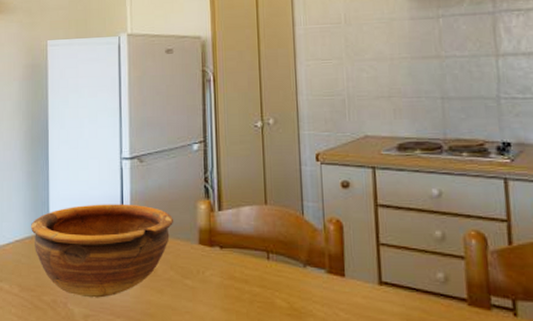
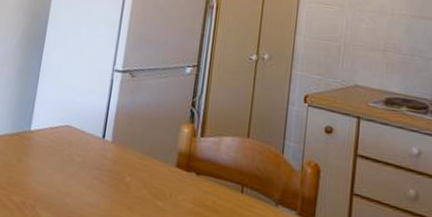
bowl: present [31,204,174,298] -> none [12,110,156,207]

